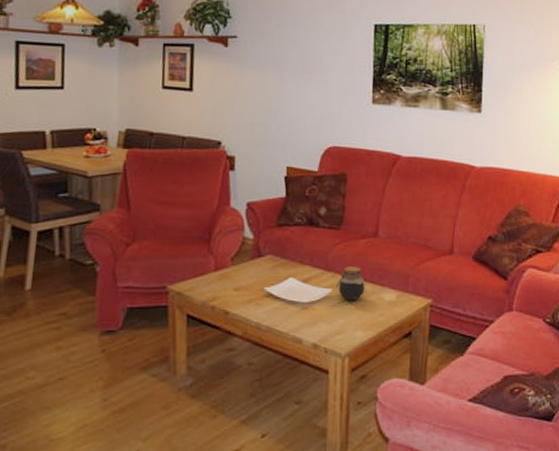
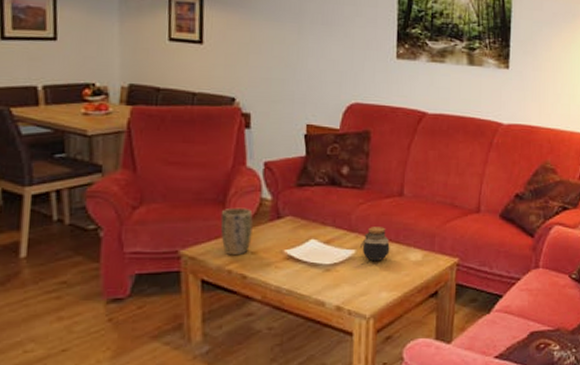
plant pot: none [205,246,236,292] -> present [220,207,254,256]

